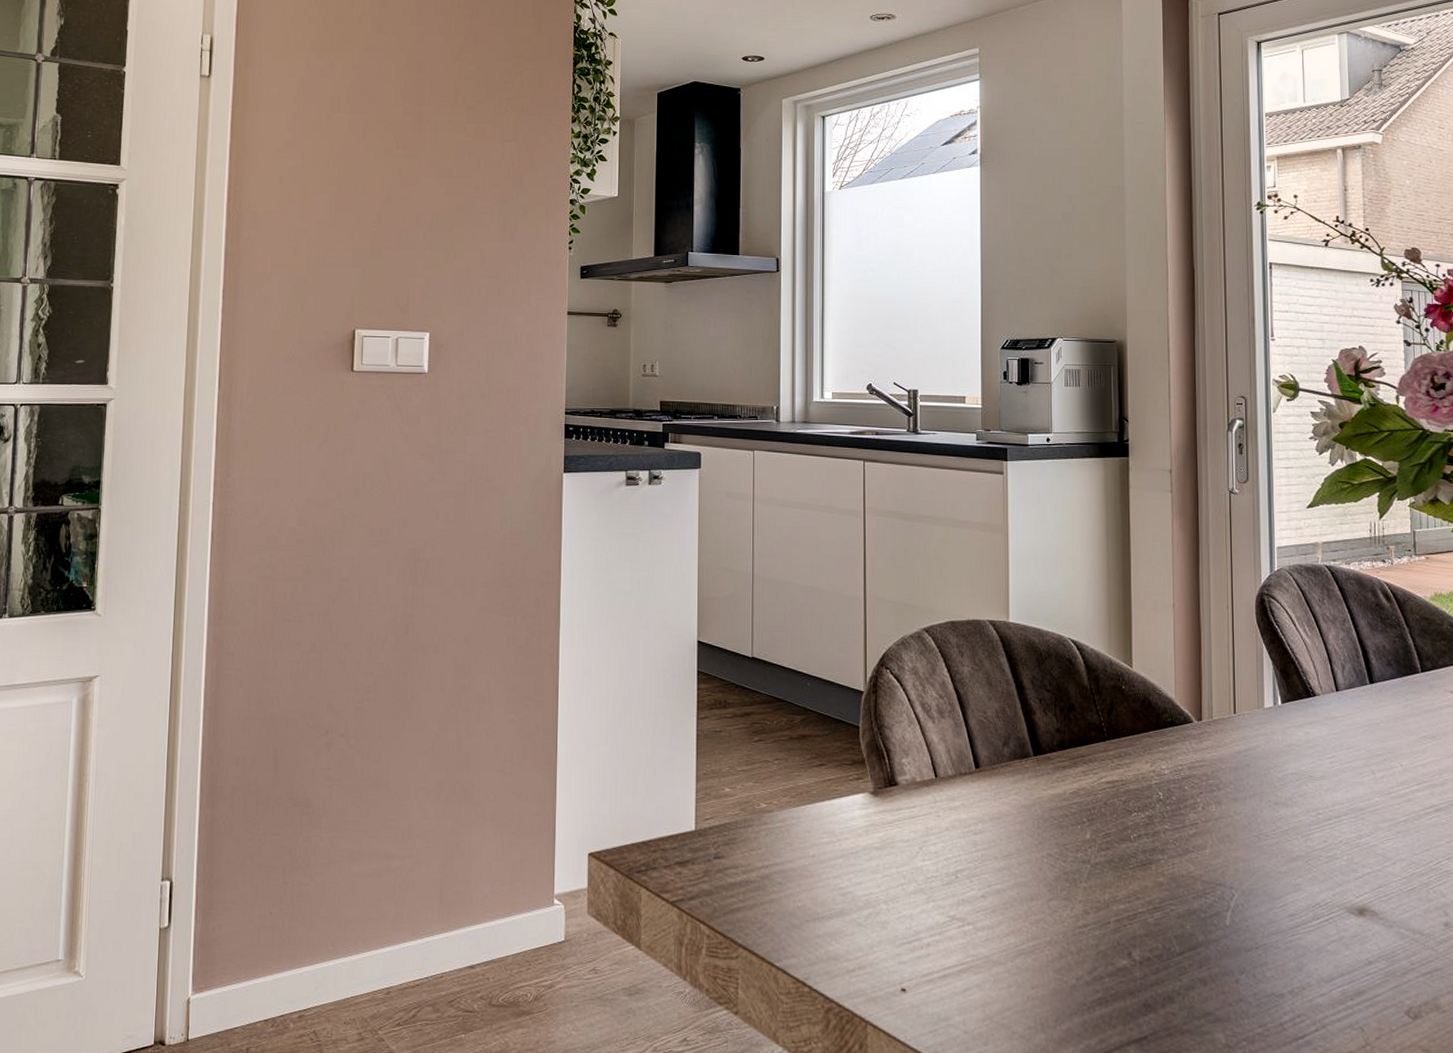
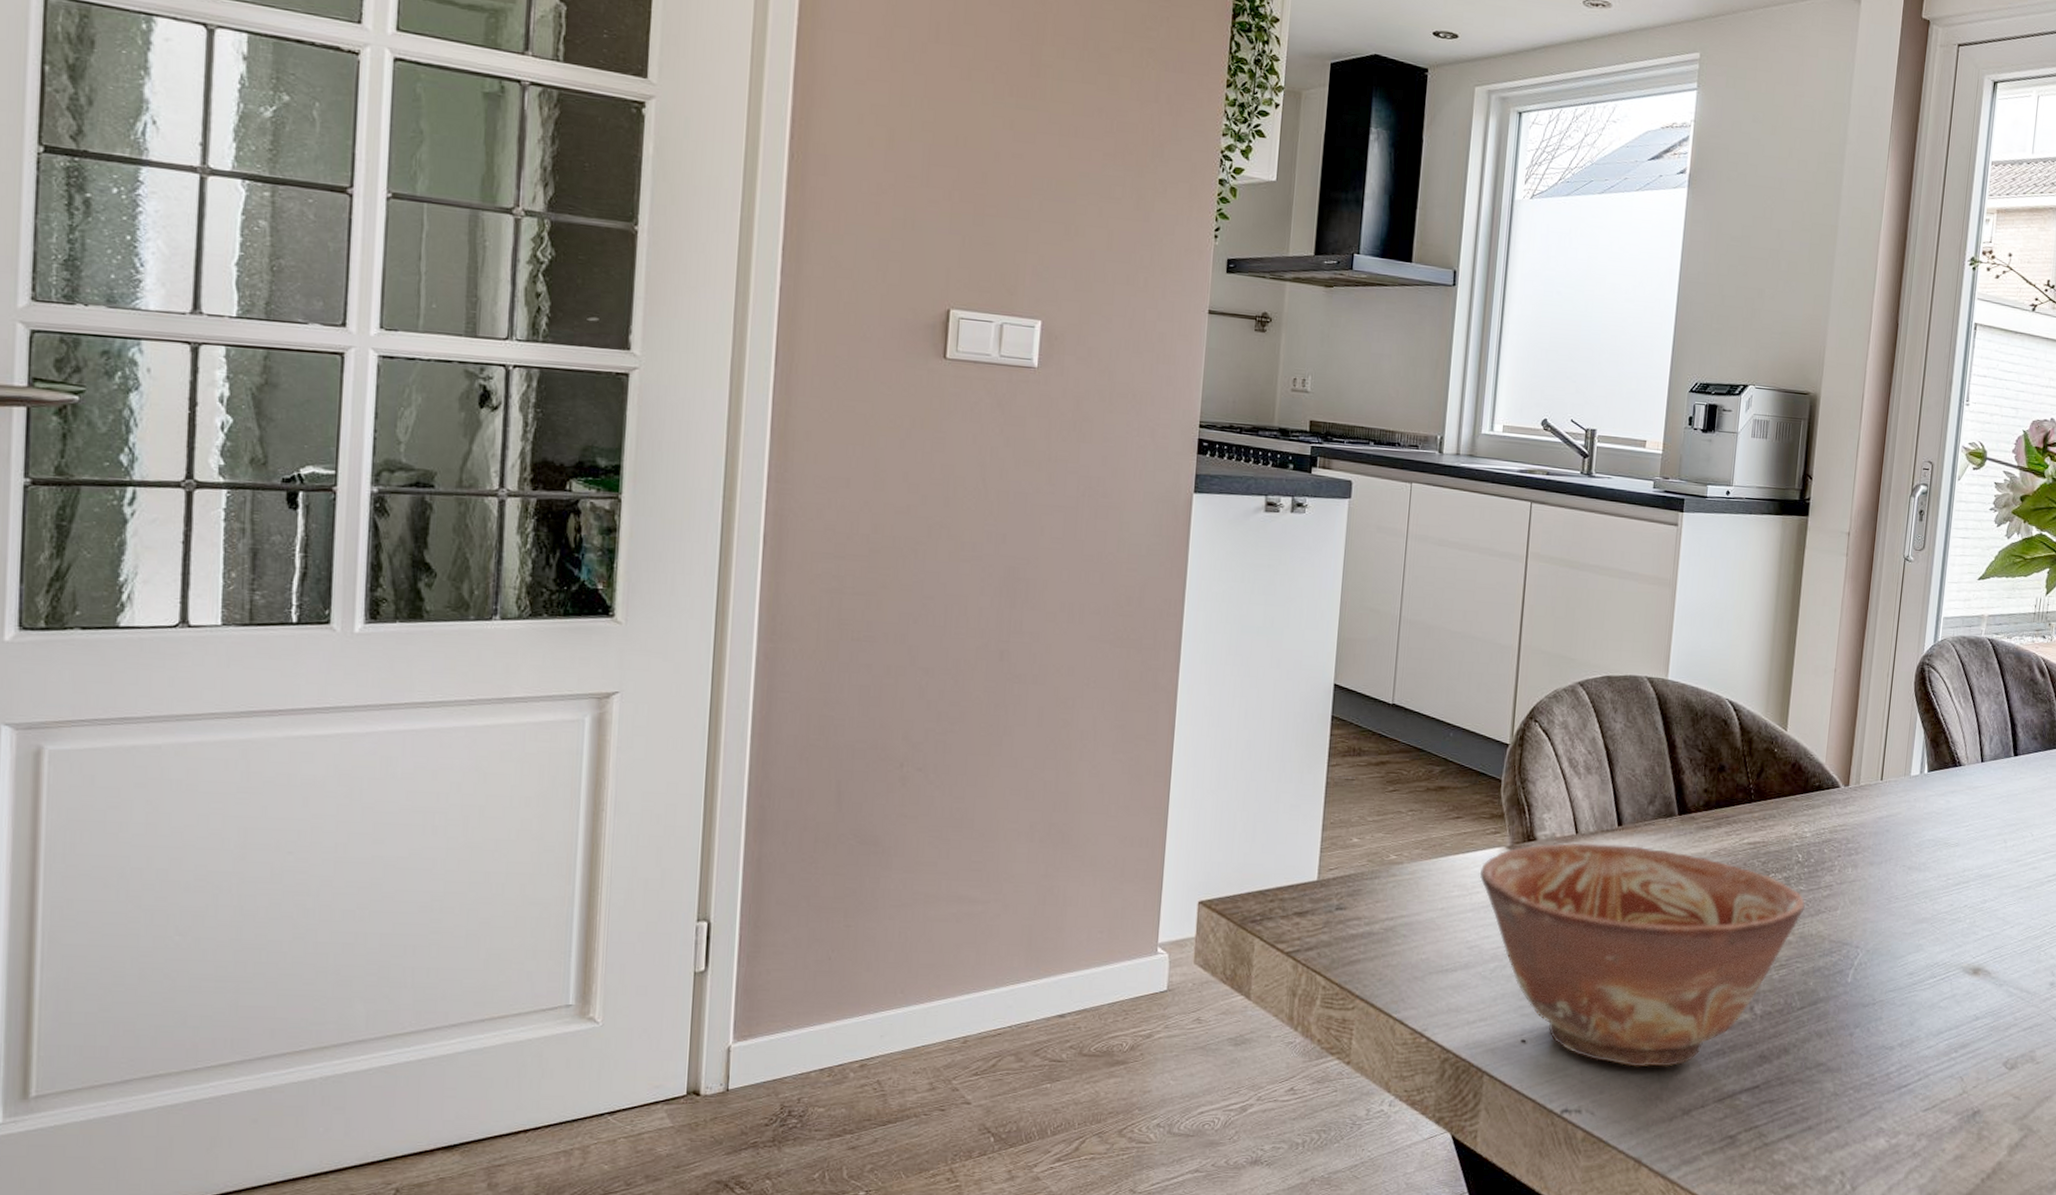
ceramic bowl: none [846,786,1172,1017] -> present [1479,842,1805,1067]

